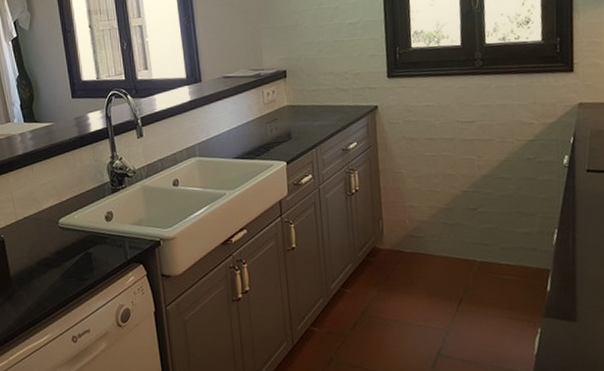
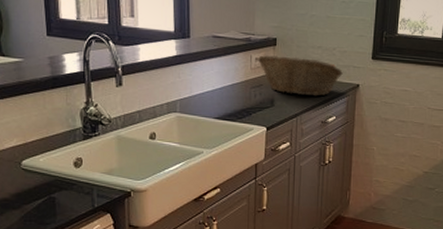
fruit basket: none [268,85,359,125] -> present [257,54,343,97]

